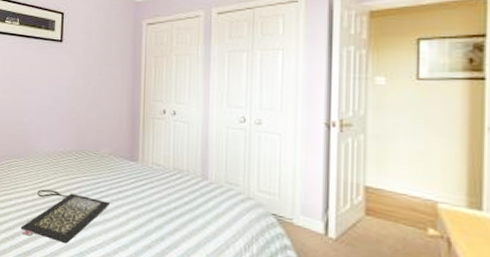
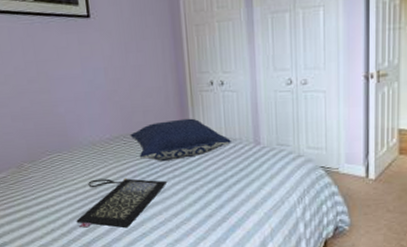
pillow: none [81,142,178,183] -> present [130,118,231,161]

